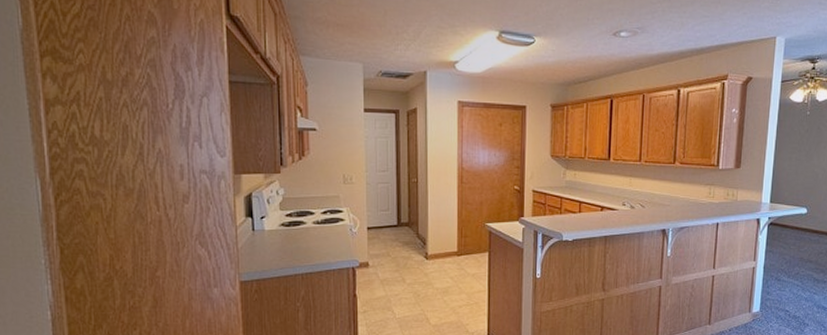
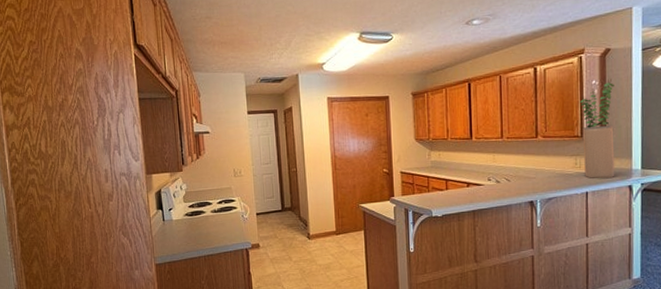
vase: none [717,108,753,211] -> present [580,79,615,179]

